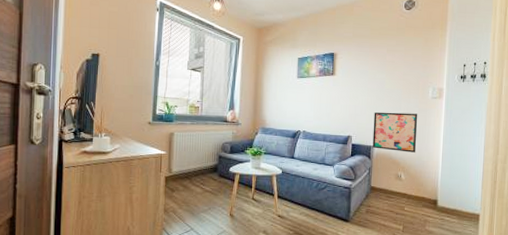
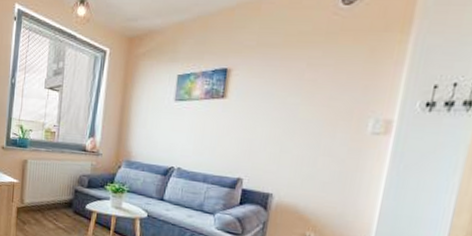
wall art: present [372,112,418,153] -> none [271,149,346,208]

